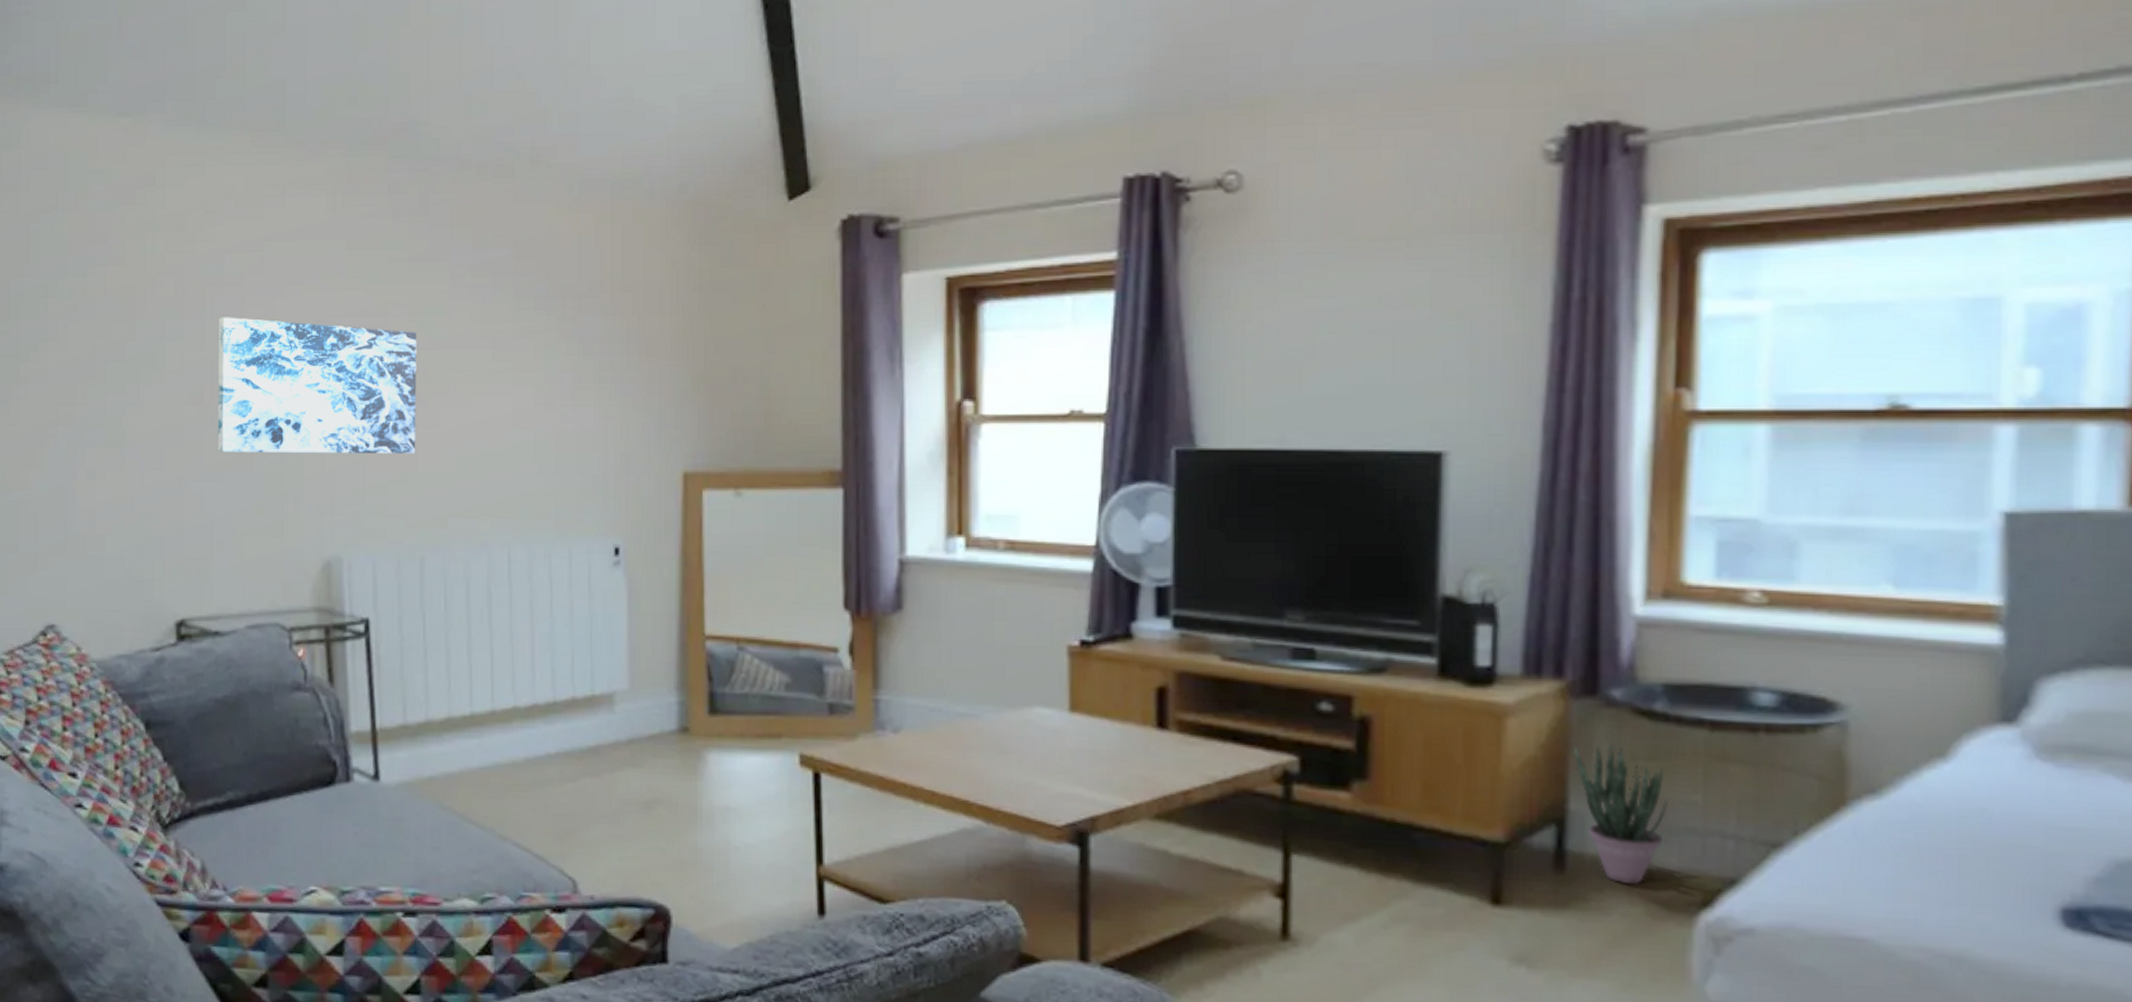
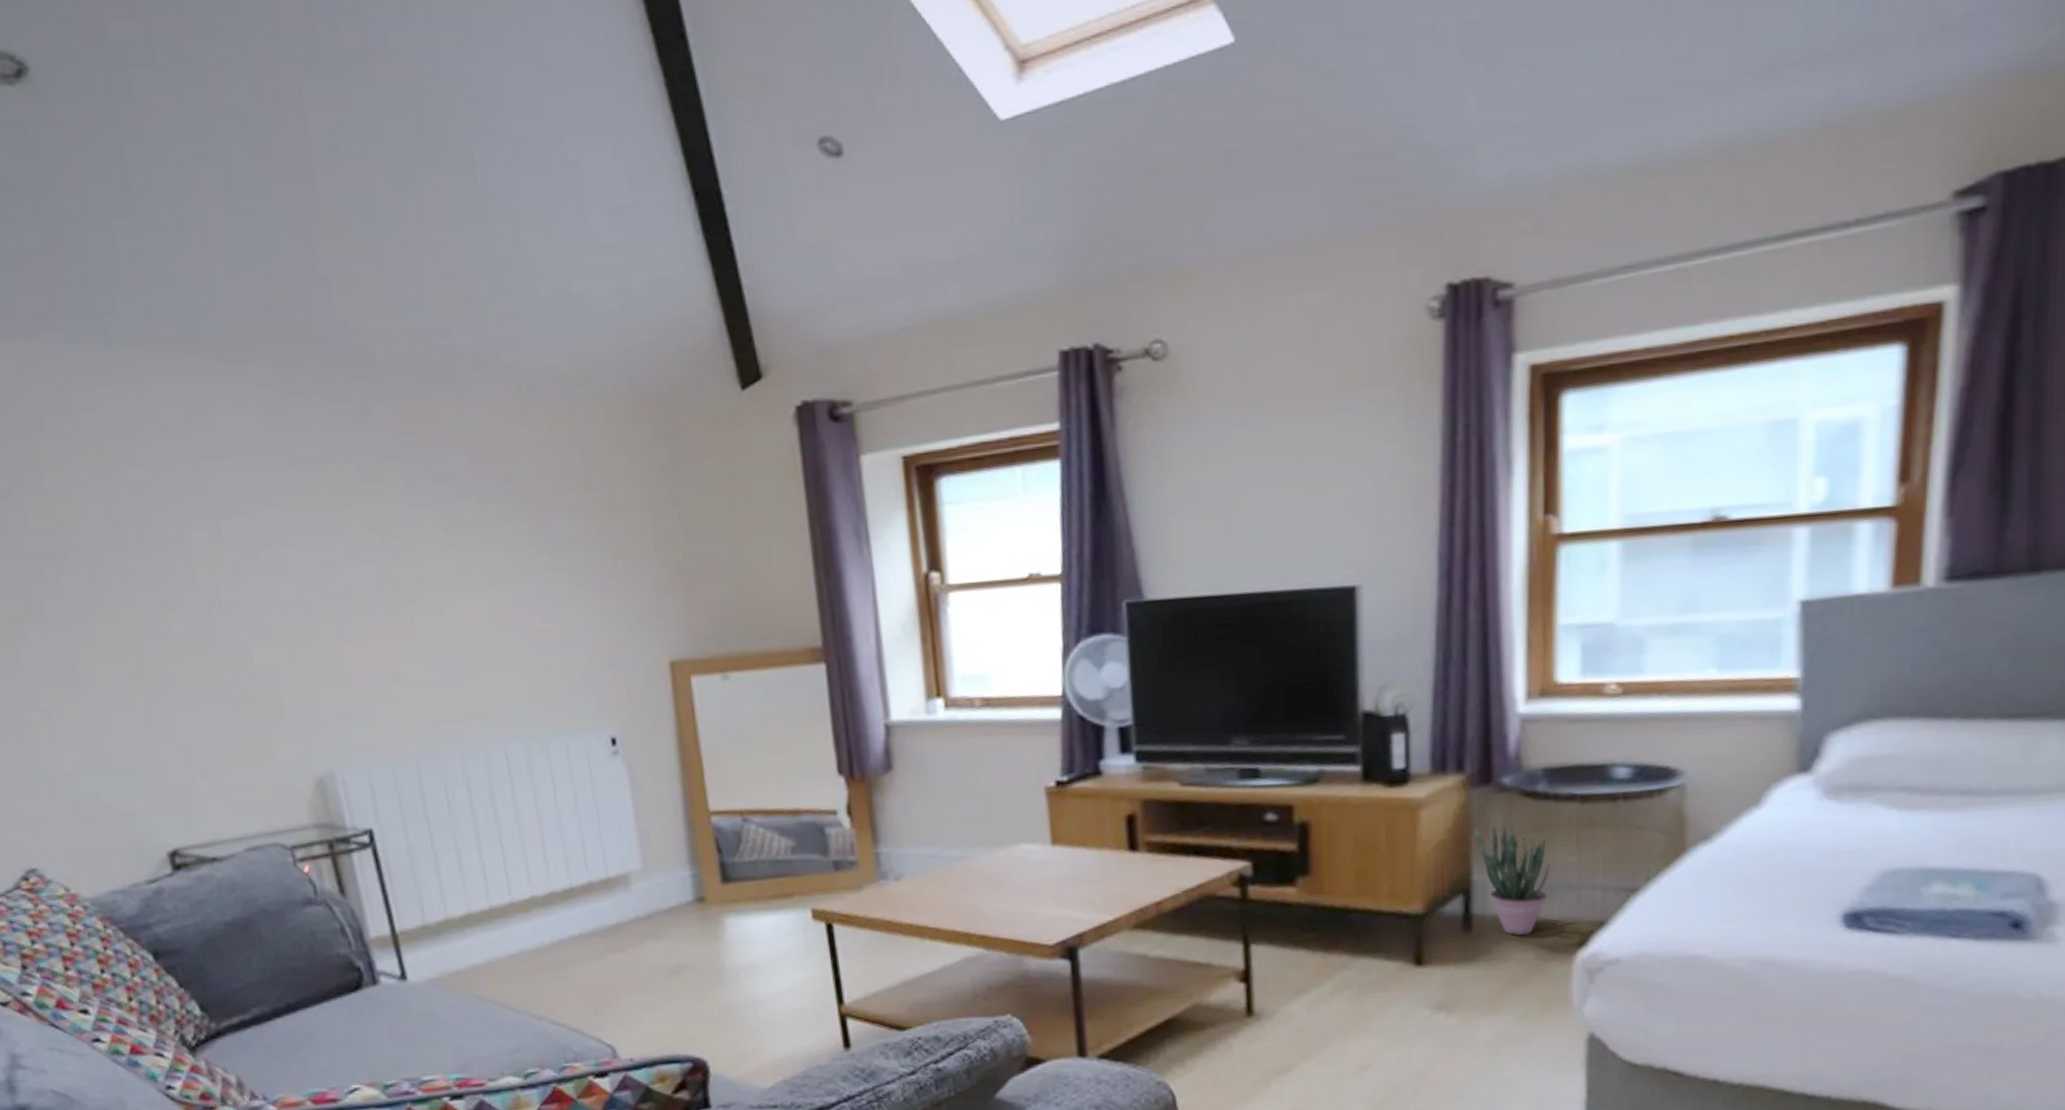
wall art: present [217,317,417,453] -> none [161,542,396,681]

